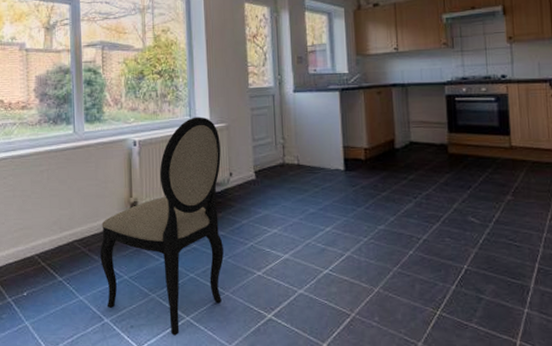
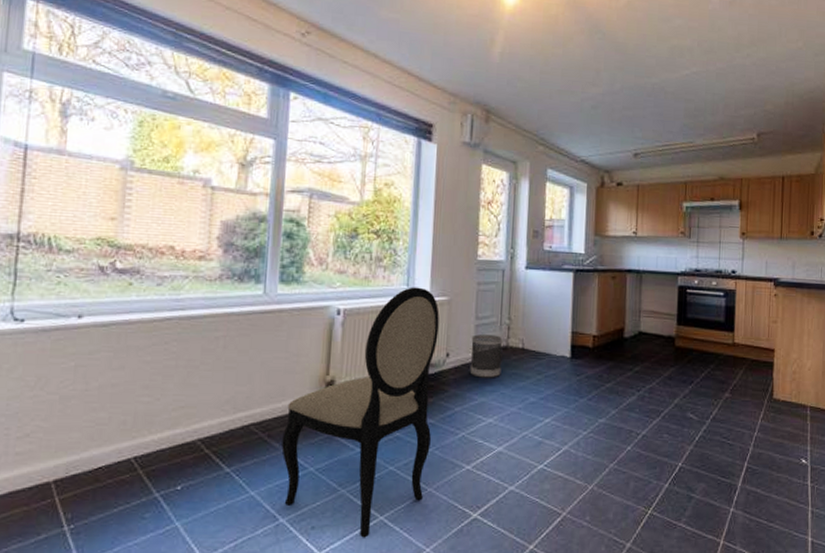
wastebasket: none [250,154,281,193] -> present [469,334,503,378]

